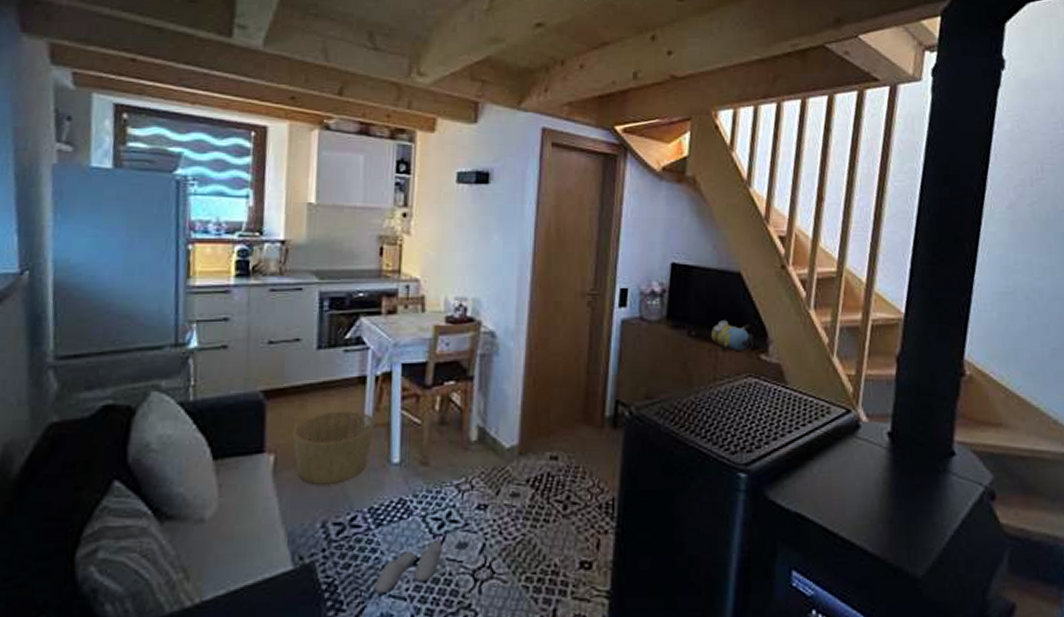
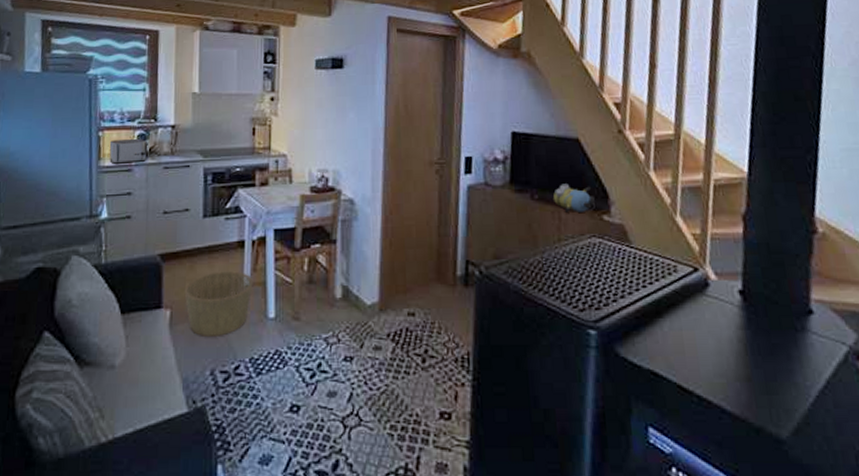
toaster: none [201,254,251,285] -> present [109,138,148,165]
slippers: present [374,541,443,594] -> none [256,389,315,437]

